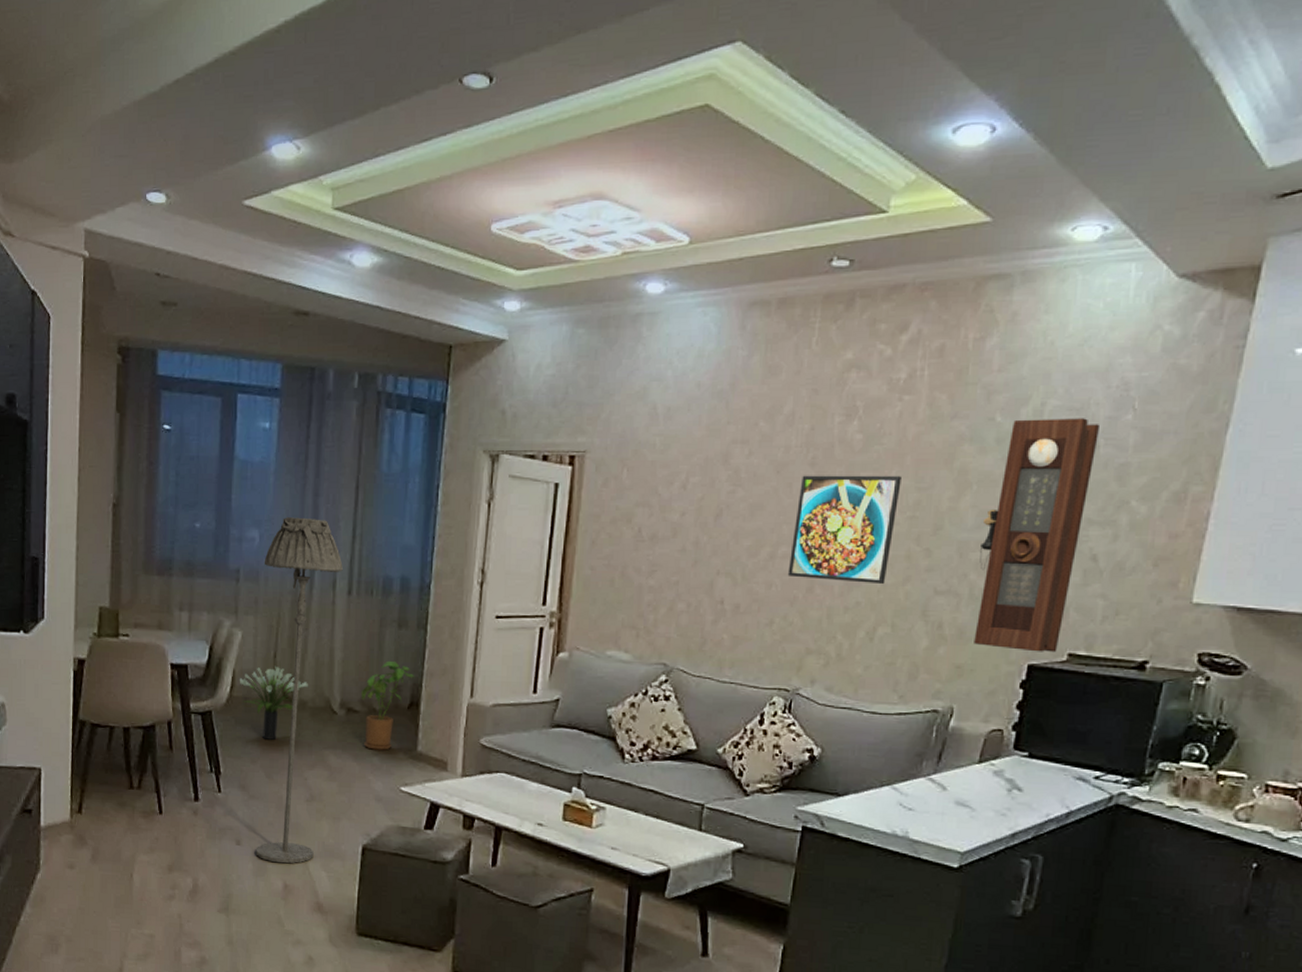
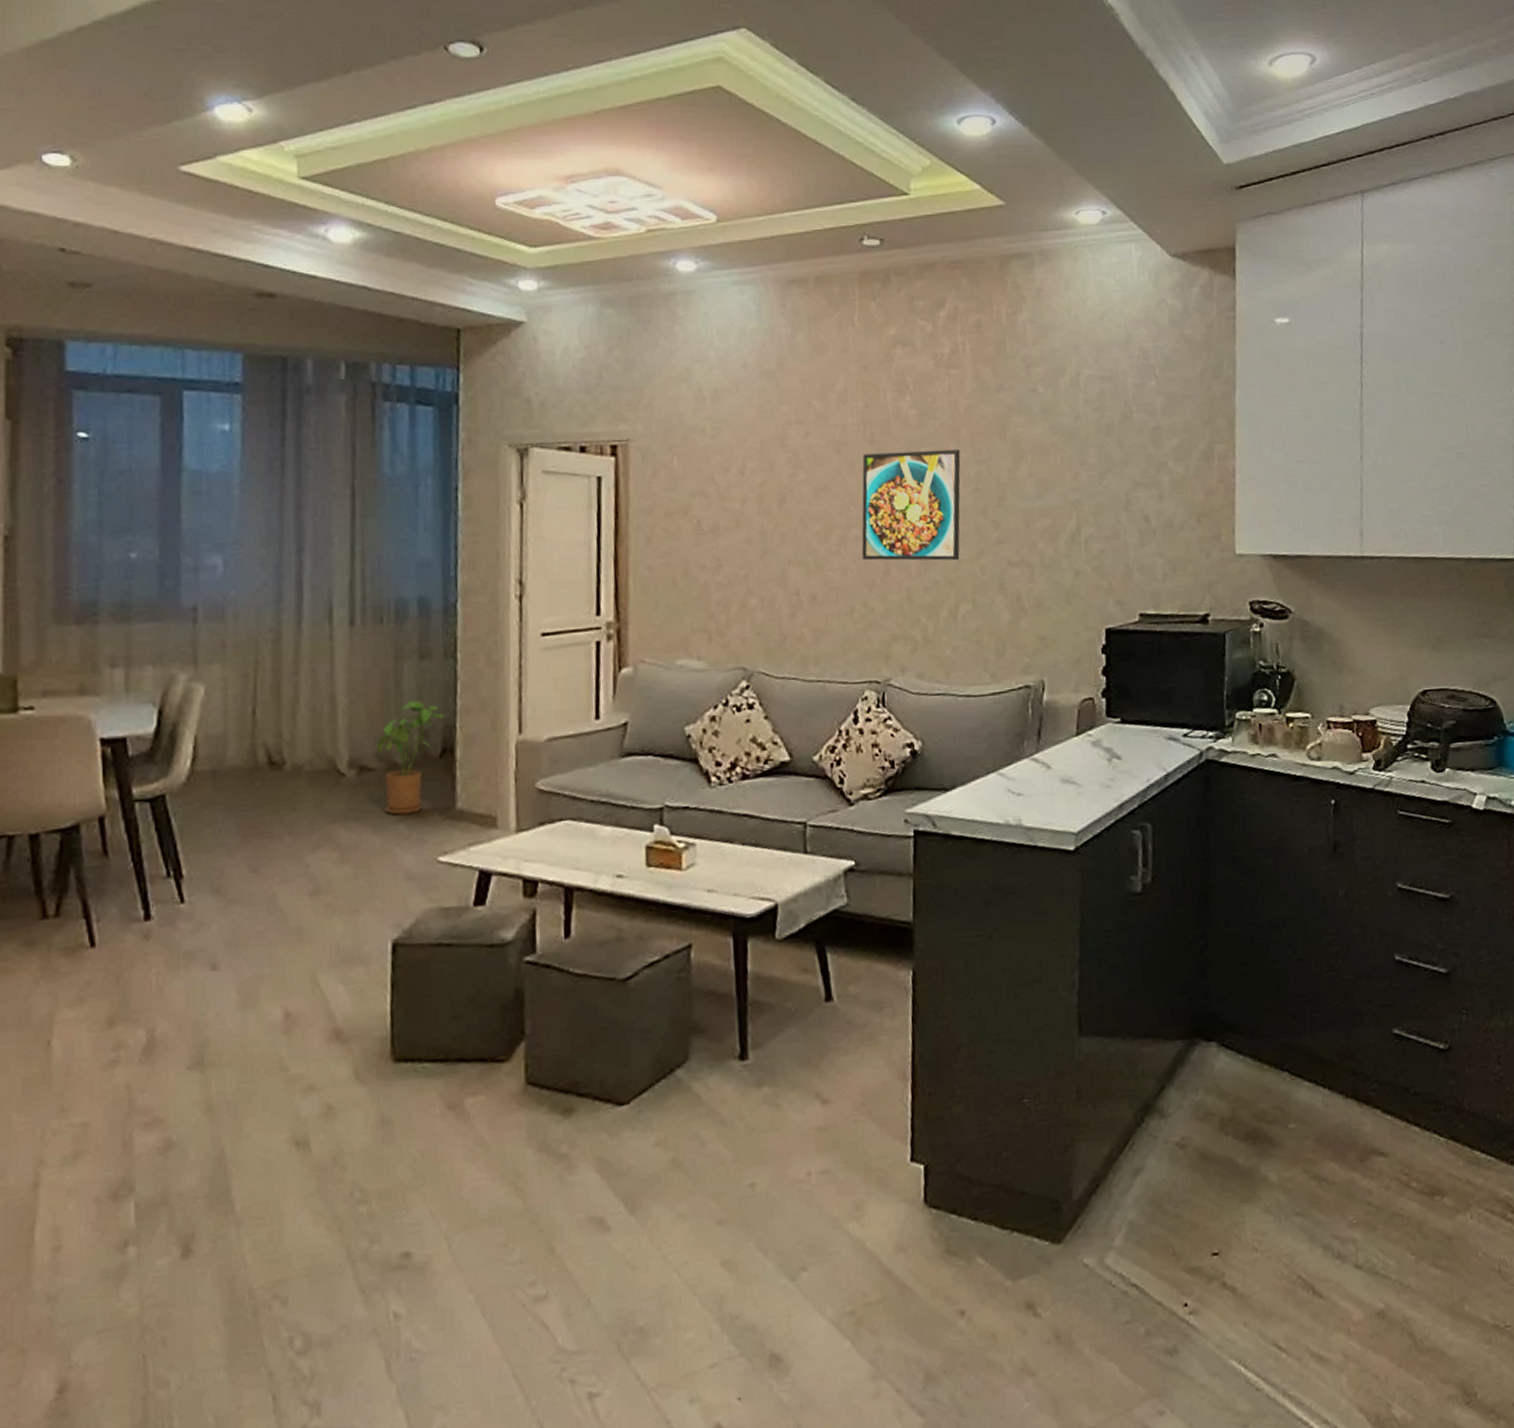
potted plant: present [240,665,309,740] -> none [205,724,305,822]
floor lamp: present [255,517,343,864] -> none [231,535,341,985]
pendulum clock: present [974,418,1099,653] -> none [1041,386,1131,616]

